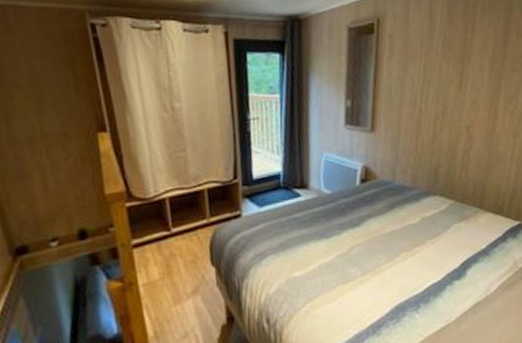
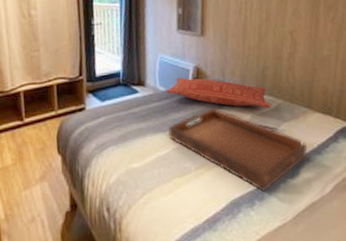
pillow: none [331,178,442,209] -> present [166,77,271,108]
serving tray: none [332,210,476,295] -> present [167,107,308,192]

